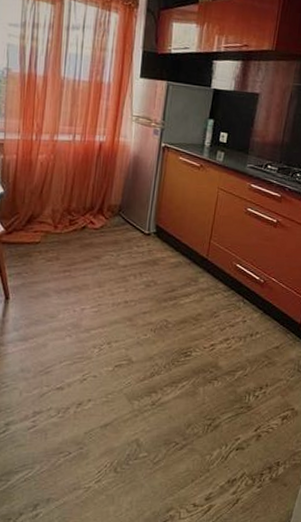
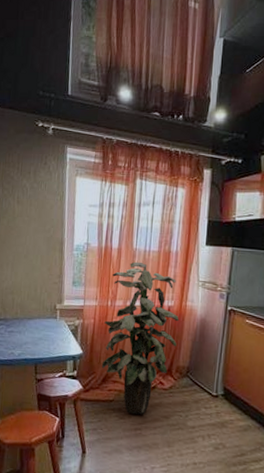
indoor plant: none [25,92,111,256] -> present [101,261,179,415]

